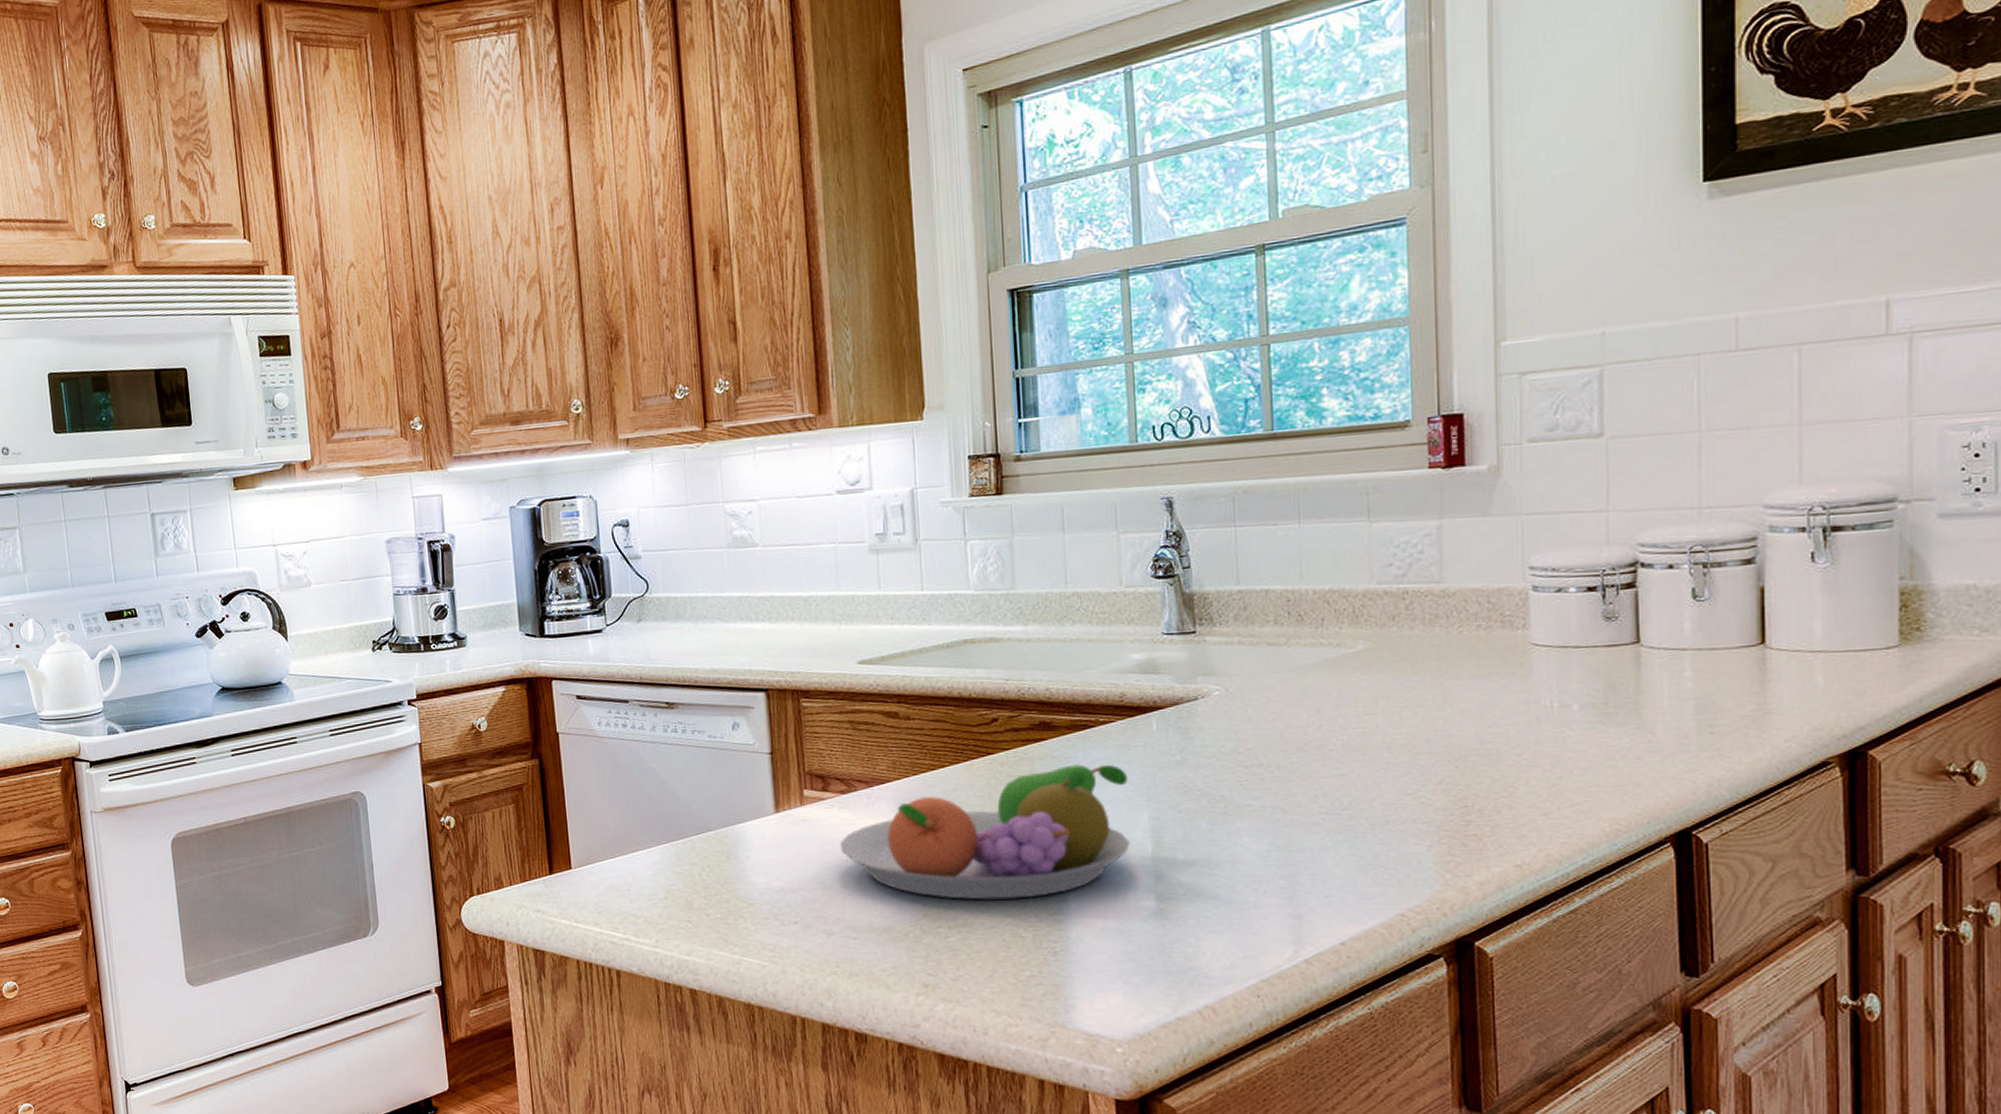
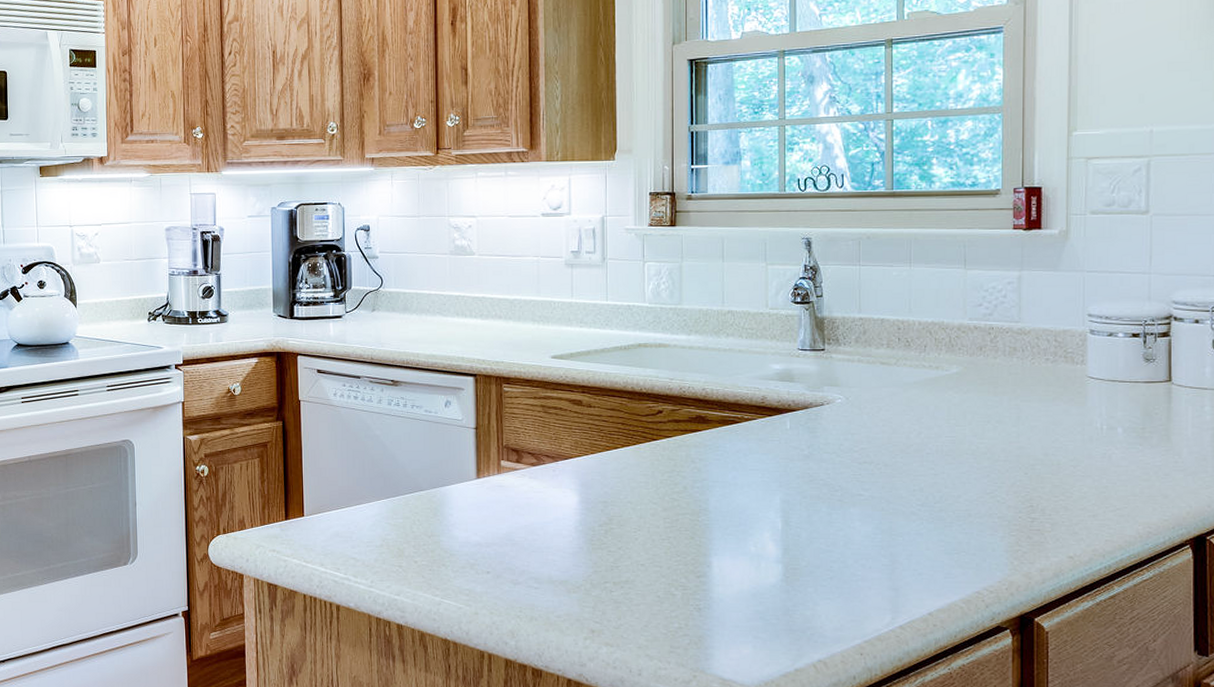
fruit bowl: present [839,764,1130,900] -> none [528,453,765,562]

